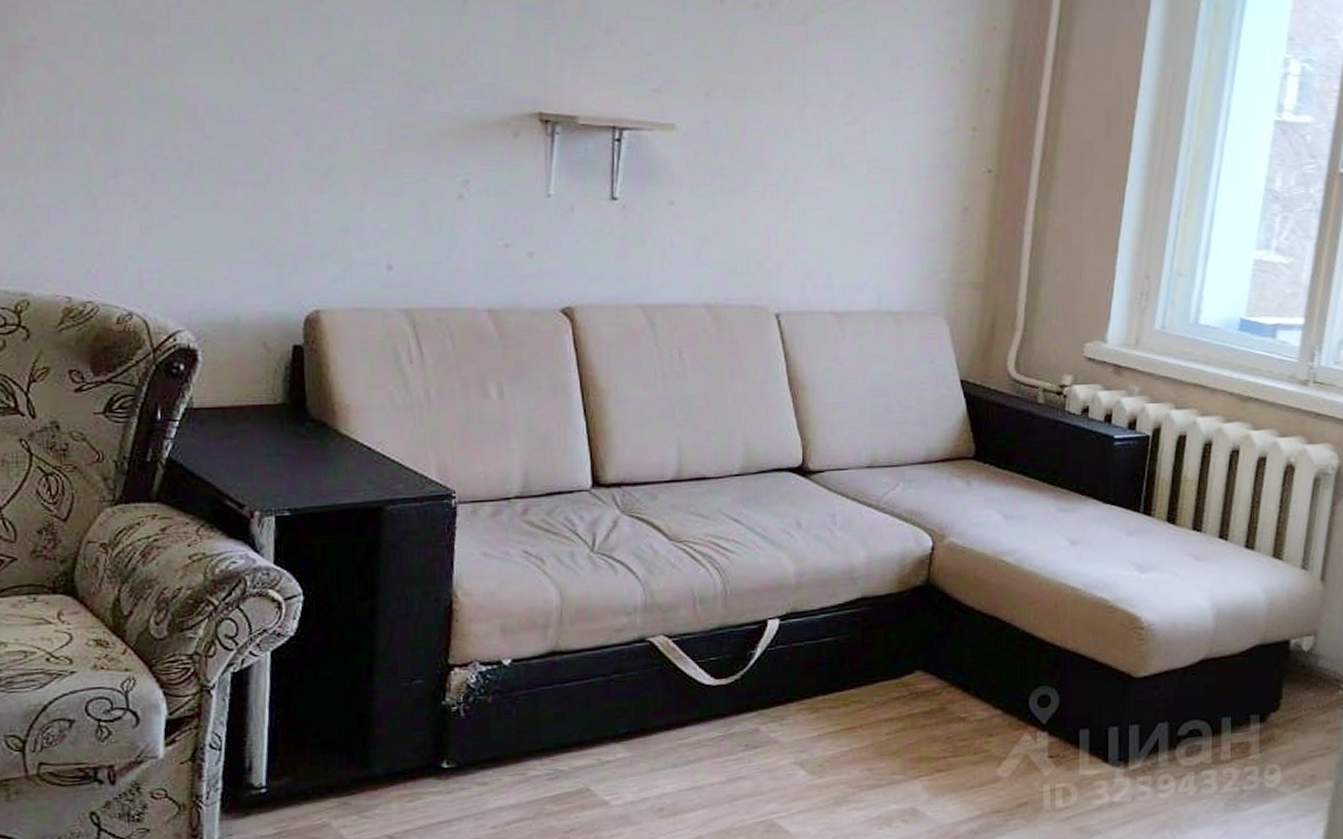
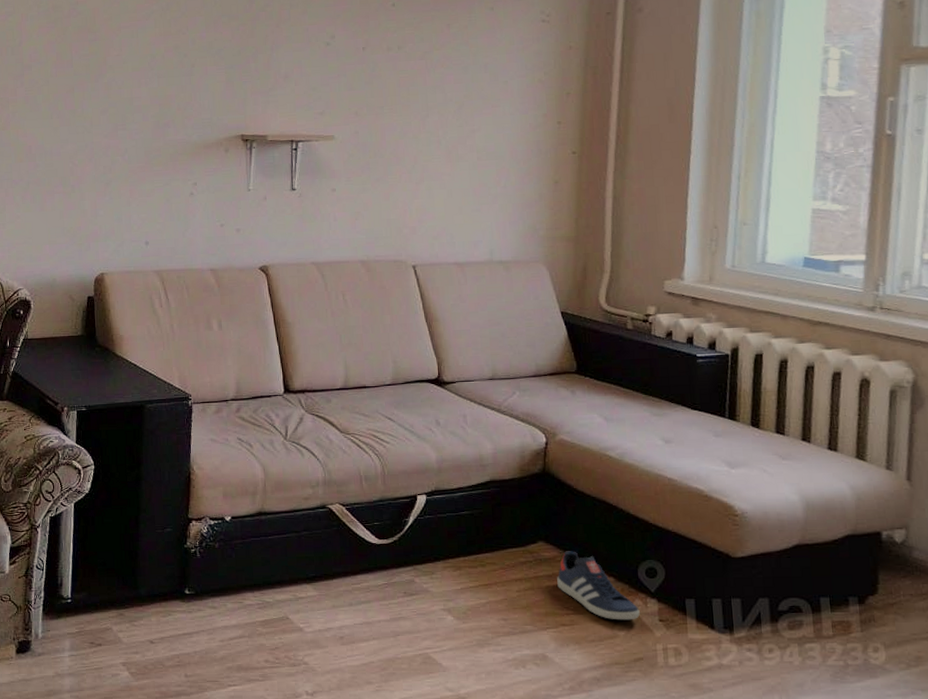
sneaker: none [935,680,1028,760] -> present [557,551,640,620]

